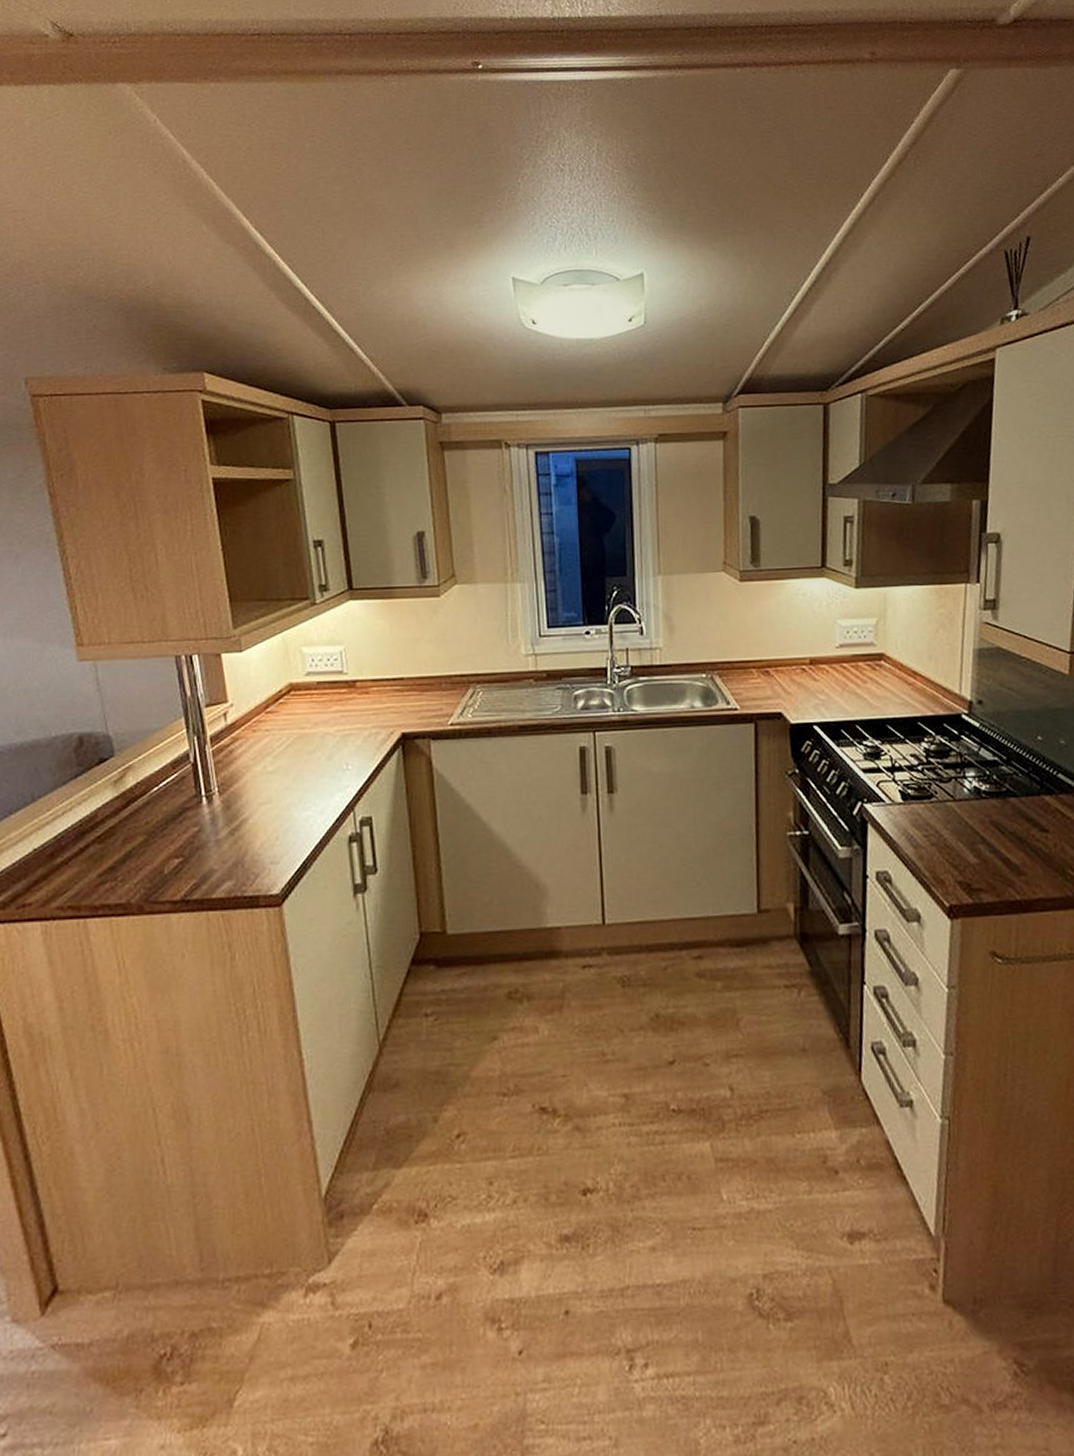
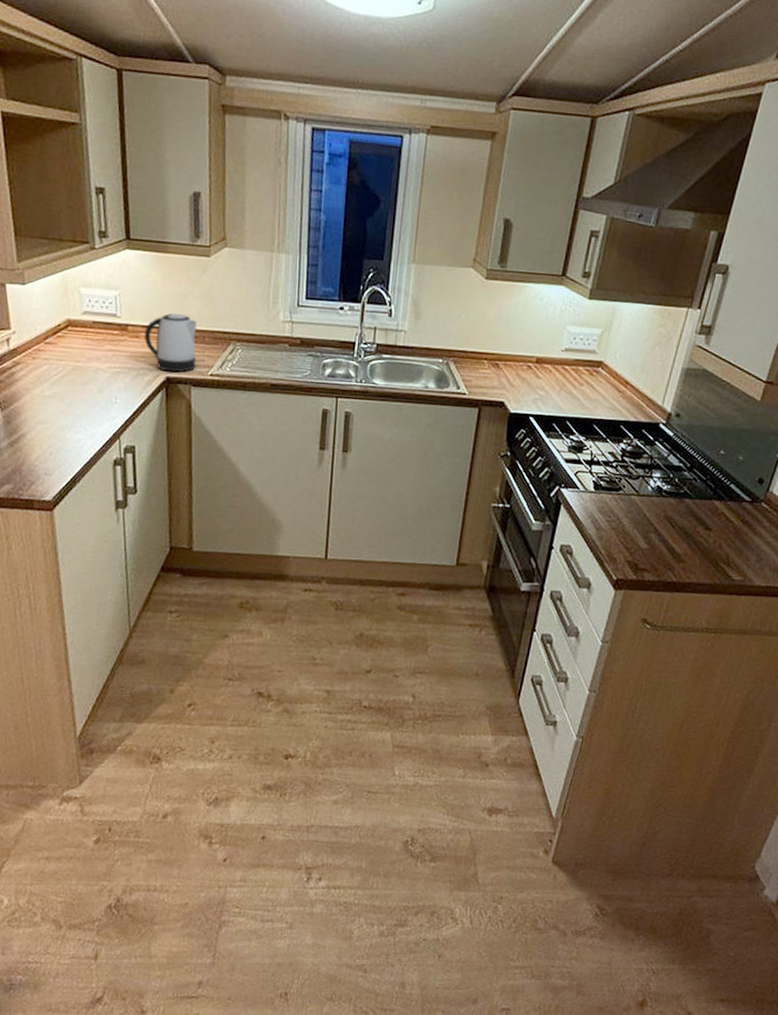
kettle: none [374,661,434,727] -> present [144,313,198,373]

